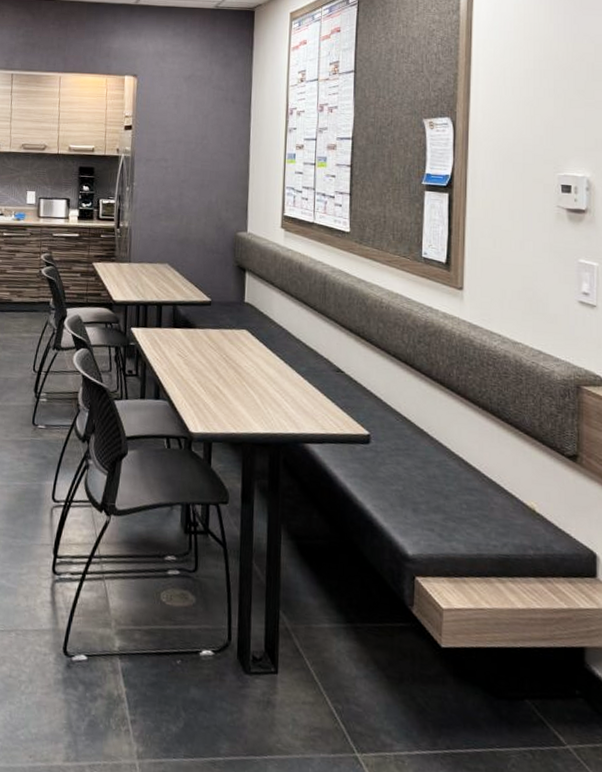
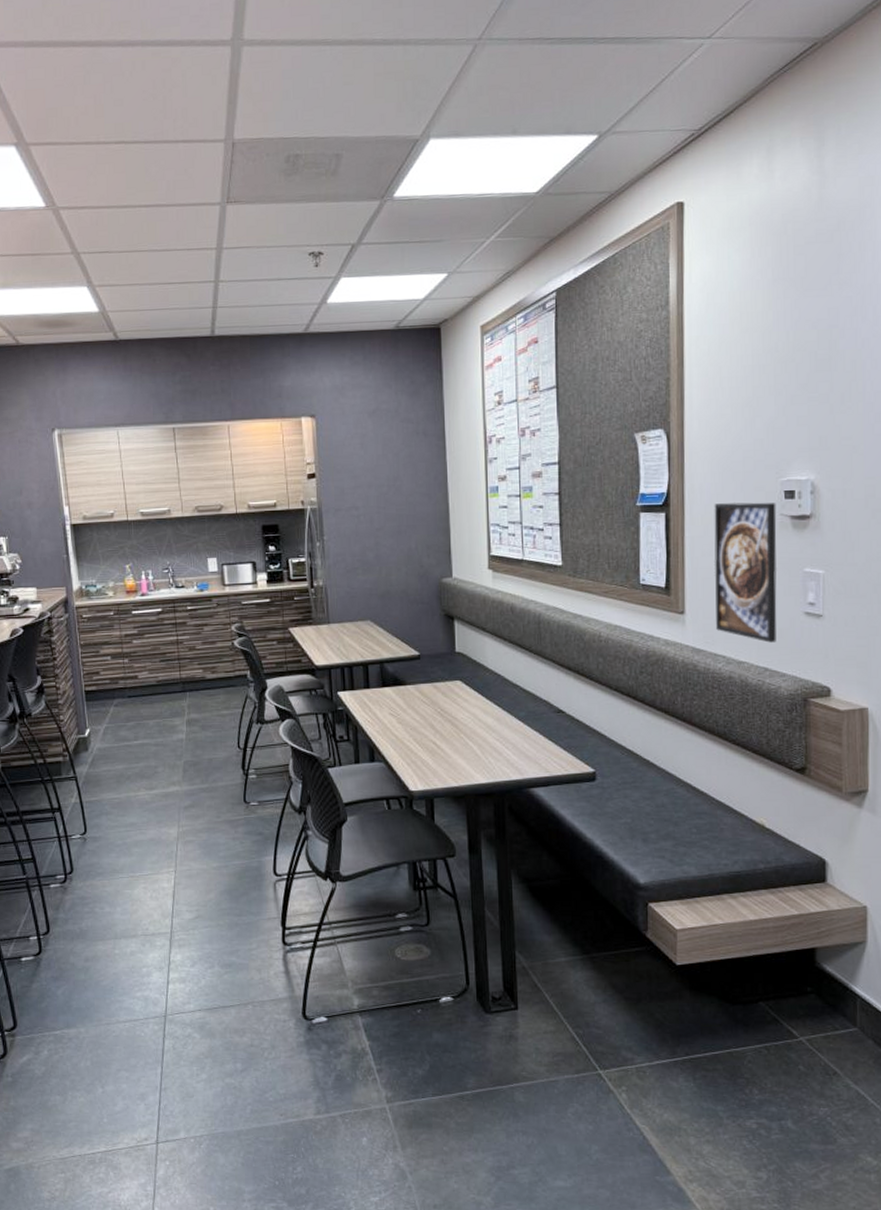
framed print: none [493,190,554,327] -> present [714,502,777,643]

